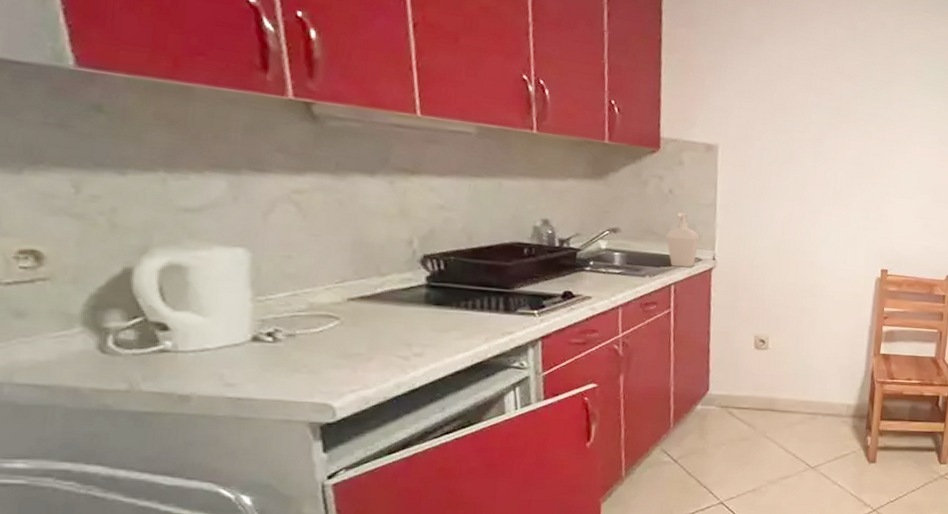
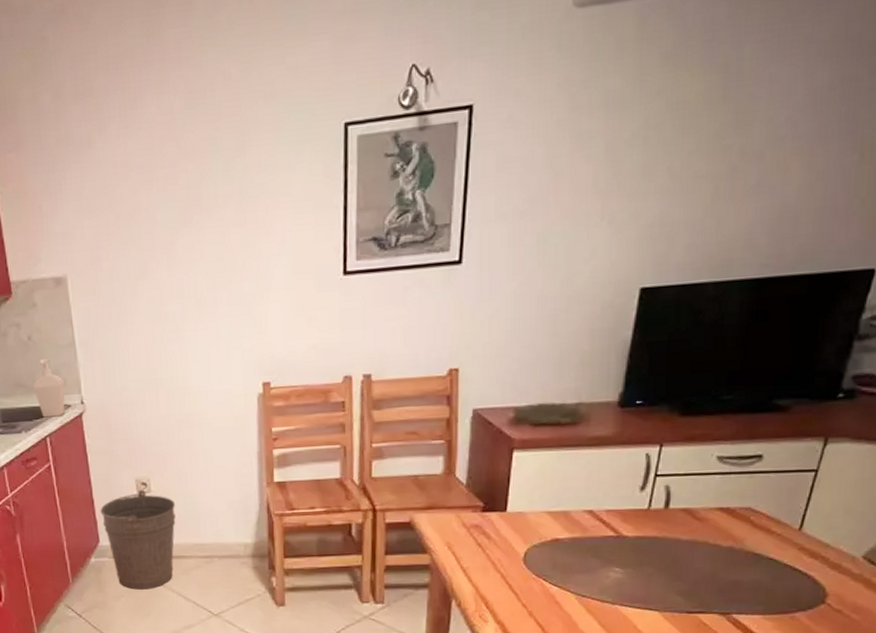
bucket: none [715,346,789,440] -> present [100,489,176,590]

